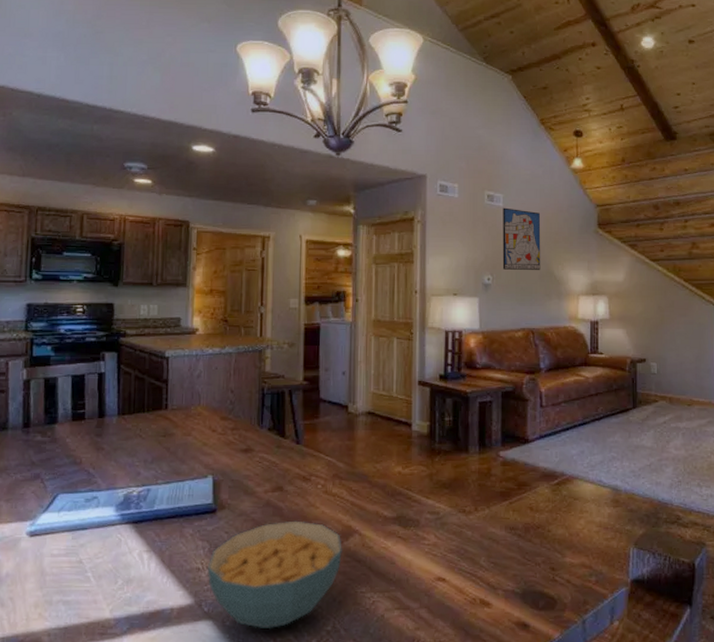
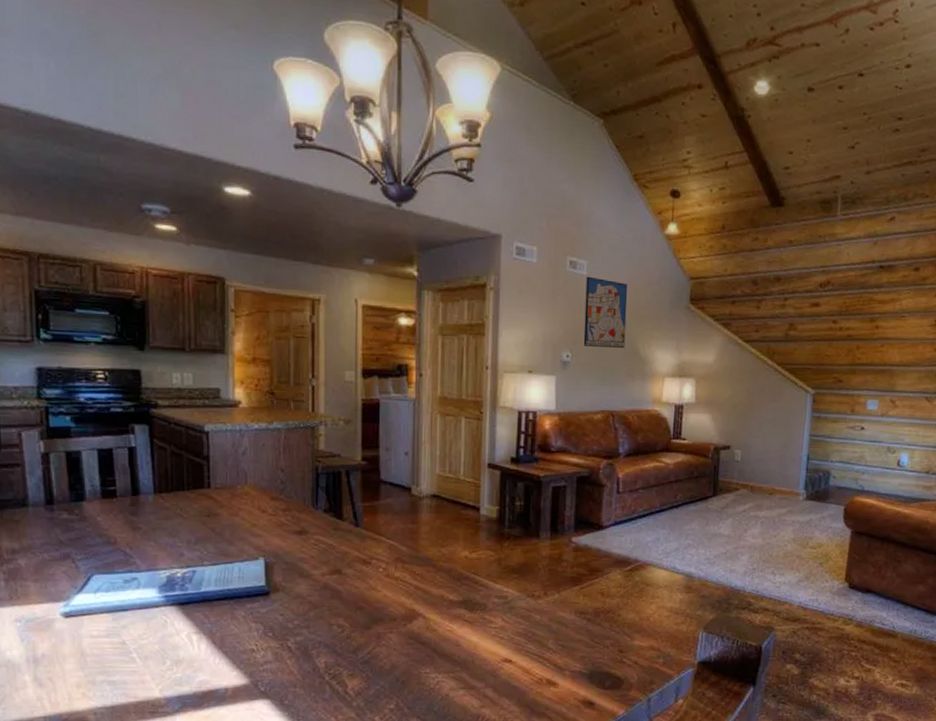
cereal bowl: present [207,520,342,630] -> none [262,603,405,708]

